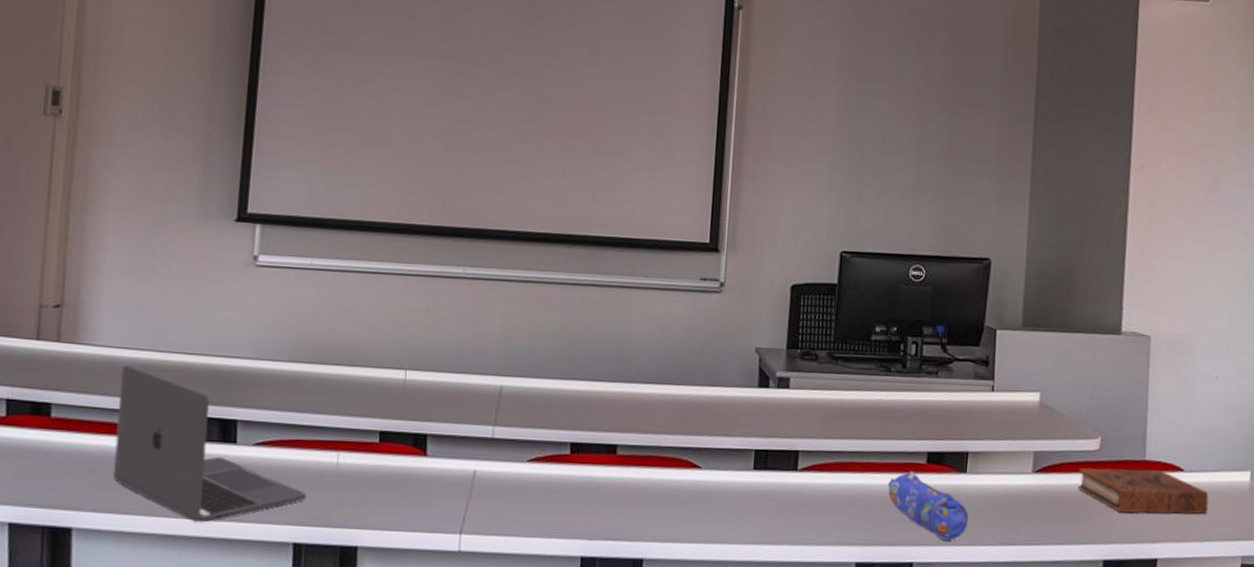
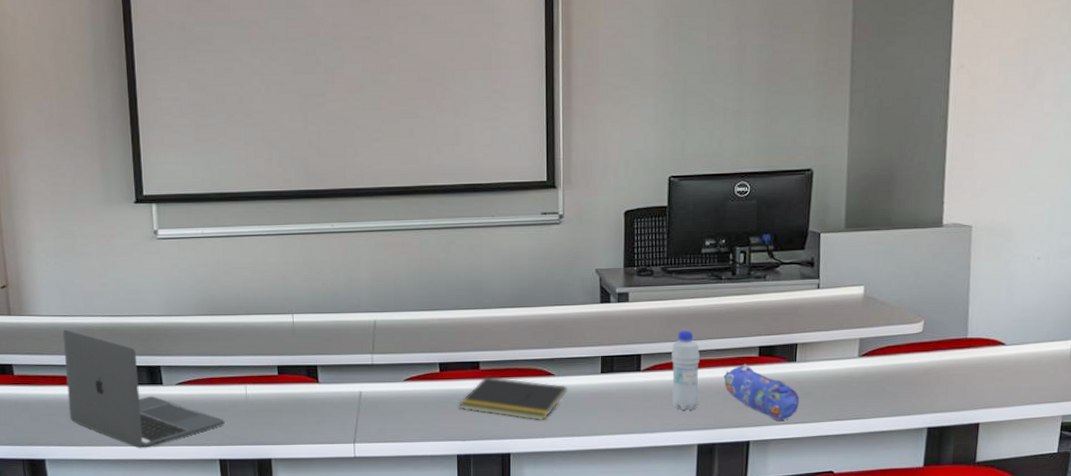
notepad: none [588,463,714,522] -> present [459,376,567,421]
bottle: none [830,427,864,521] -> present [671,330,700,410]
book: present [1078,467,1209,514] -> none [902,345,1030,386]

